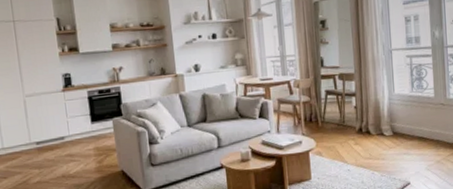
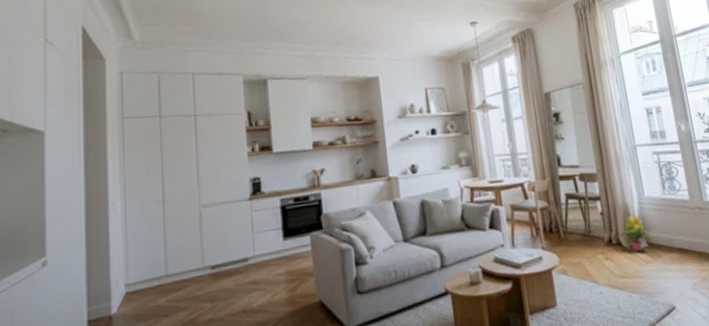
potted plant: none [372,109,394,140] -> present [623,216,648,253]

